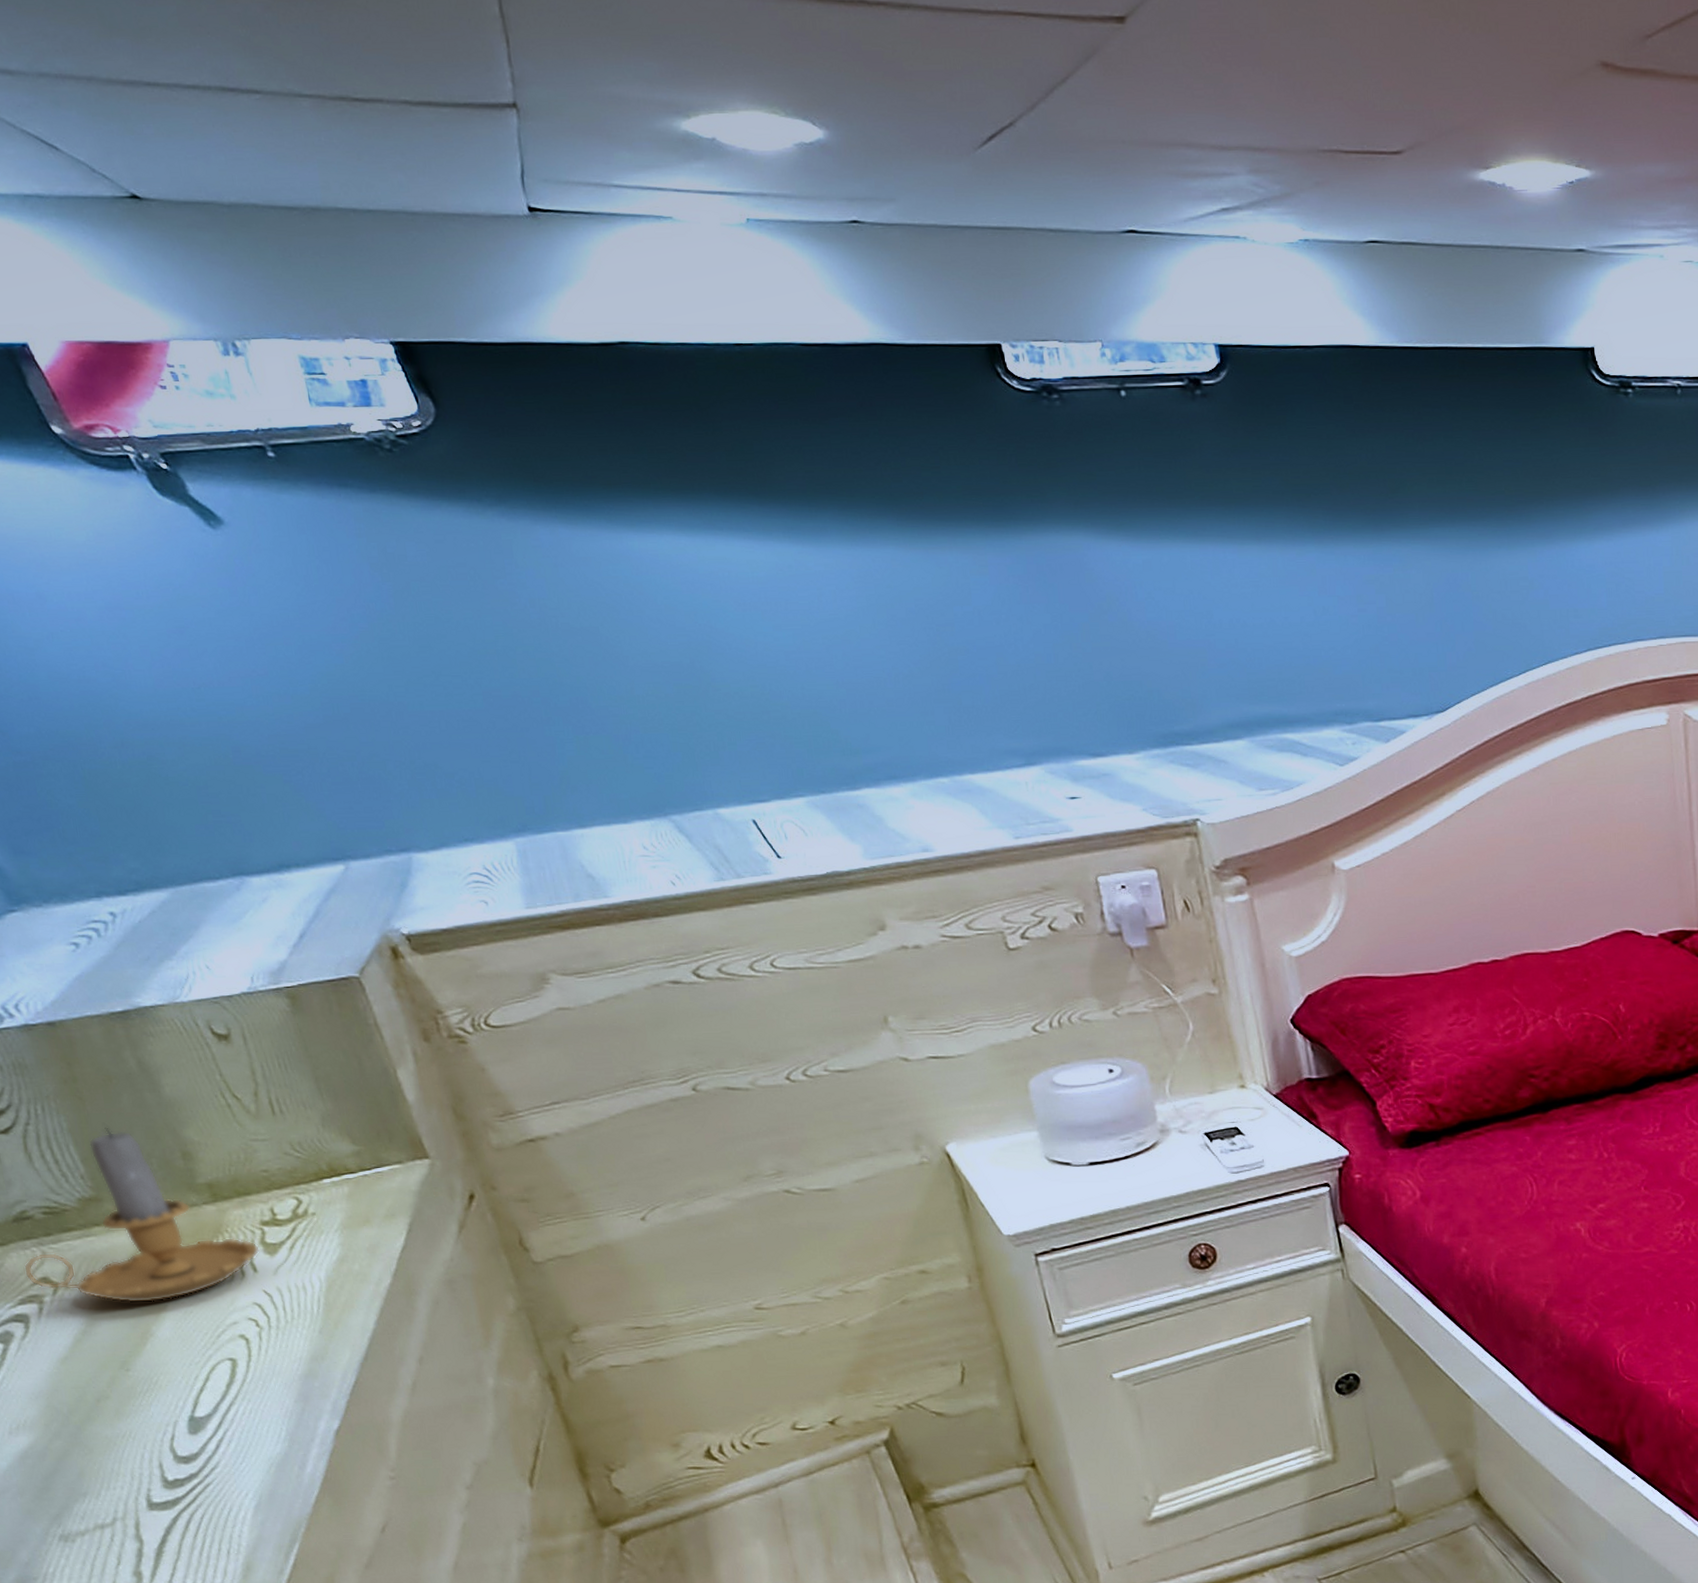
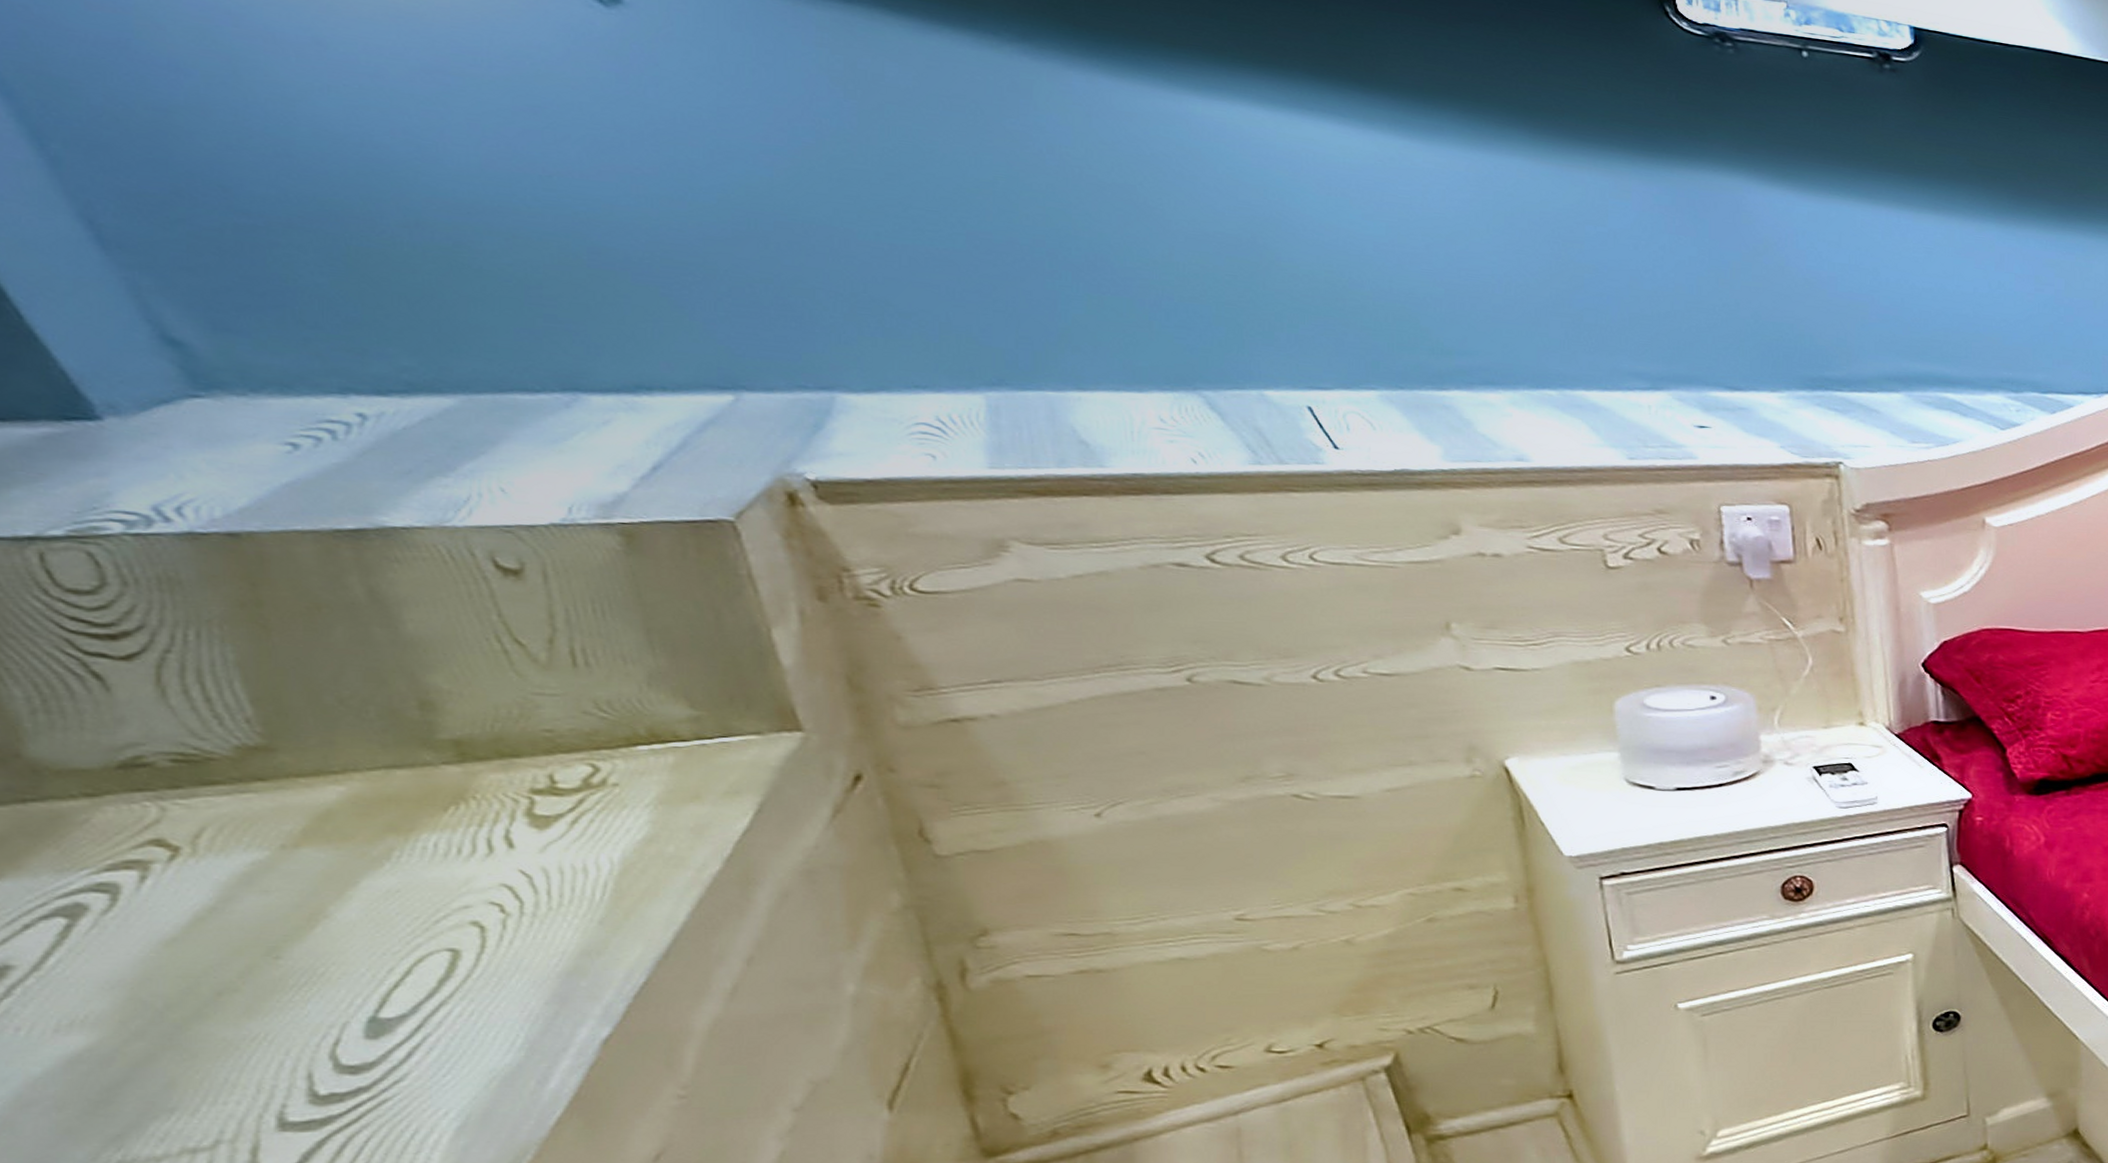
candle: present [23,1127,260,1304] -> none [123,663,522,878]

